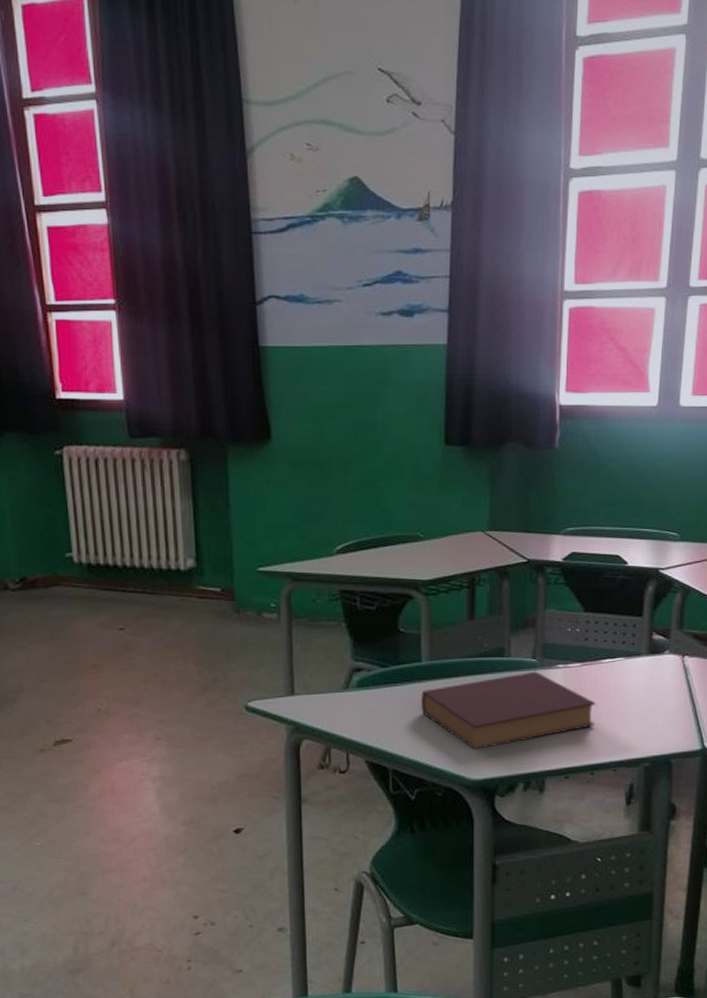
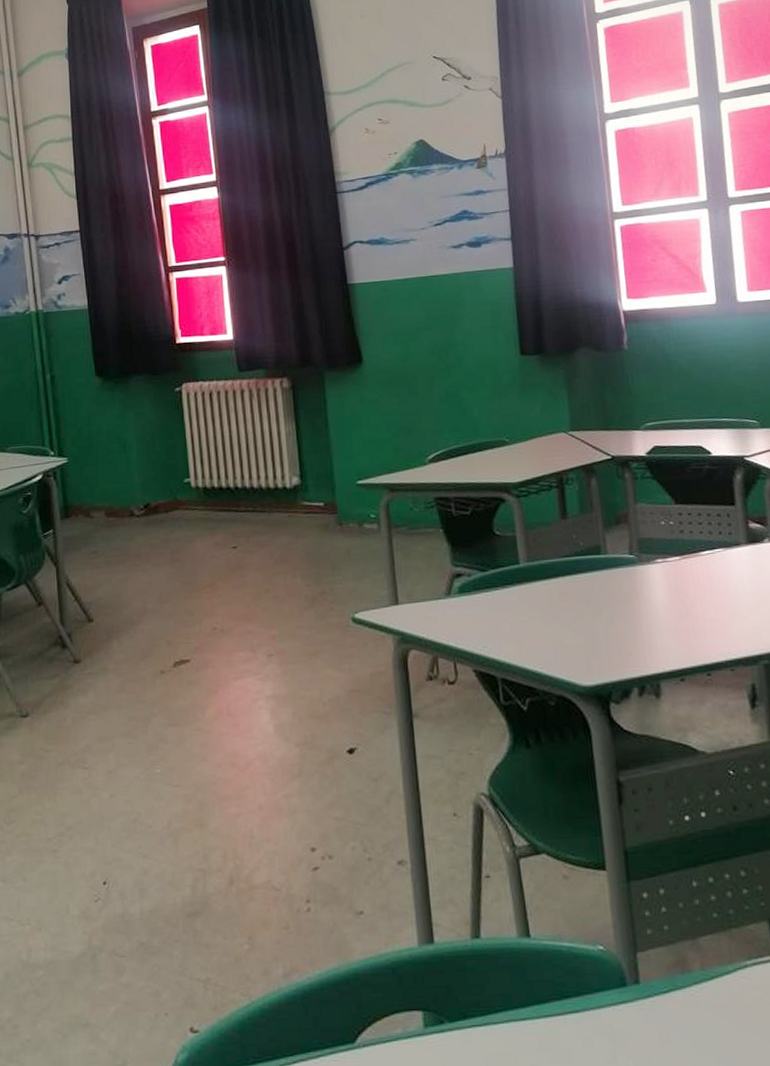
book: present [421,671,596,749] -> none [522,567,704,653]

